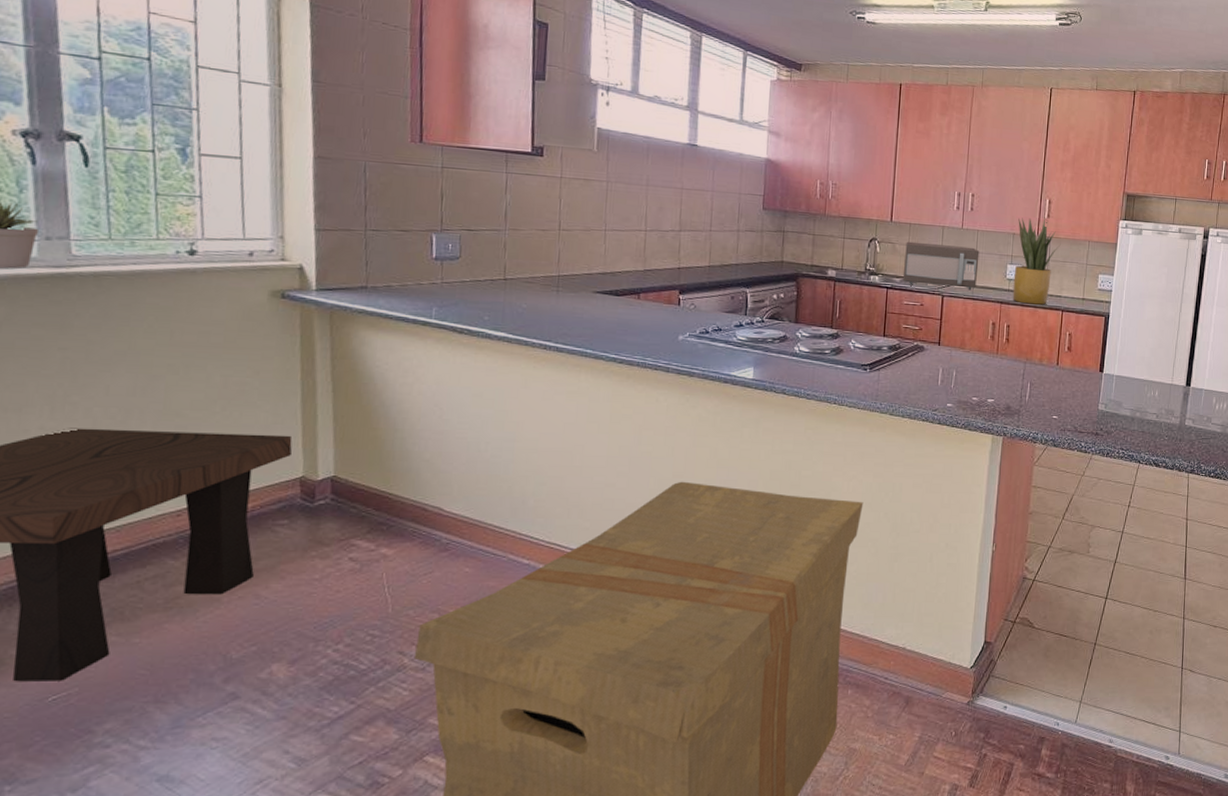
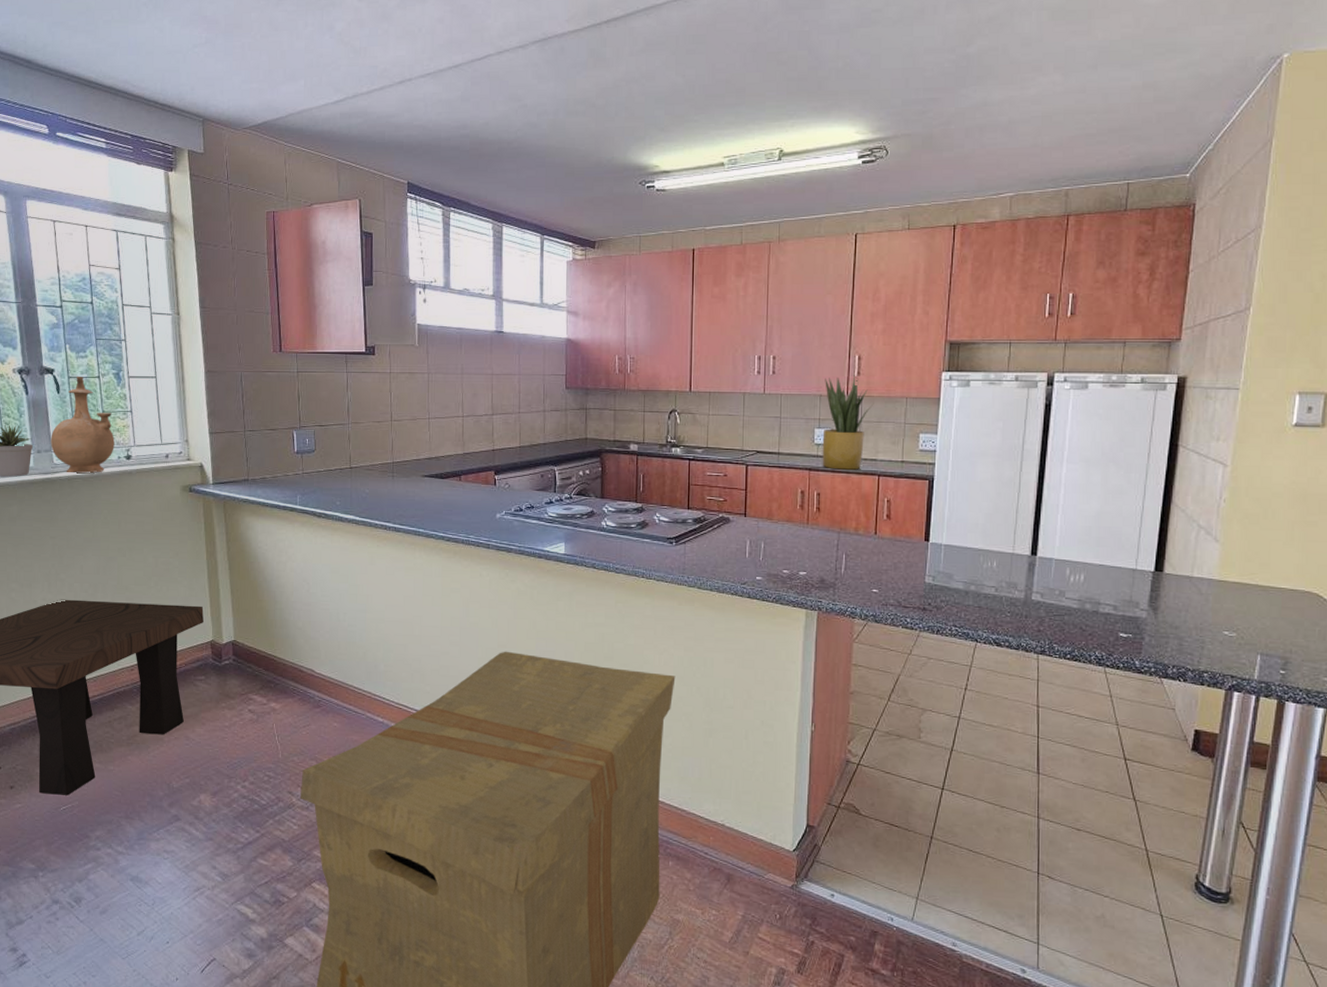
vase: none [68,148,172,270] -> present [50,377,115,474]
microwave: present [903,241,980,291] -> none [705,411,784,458]

